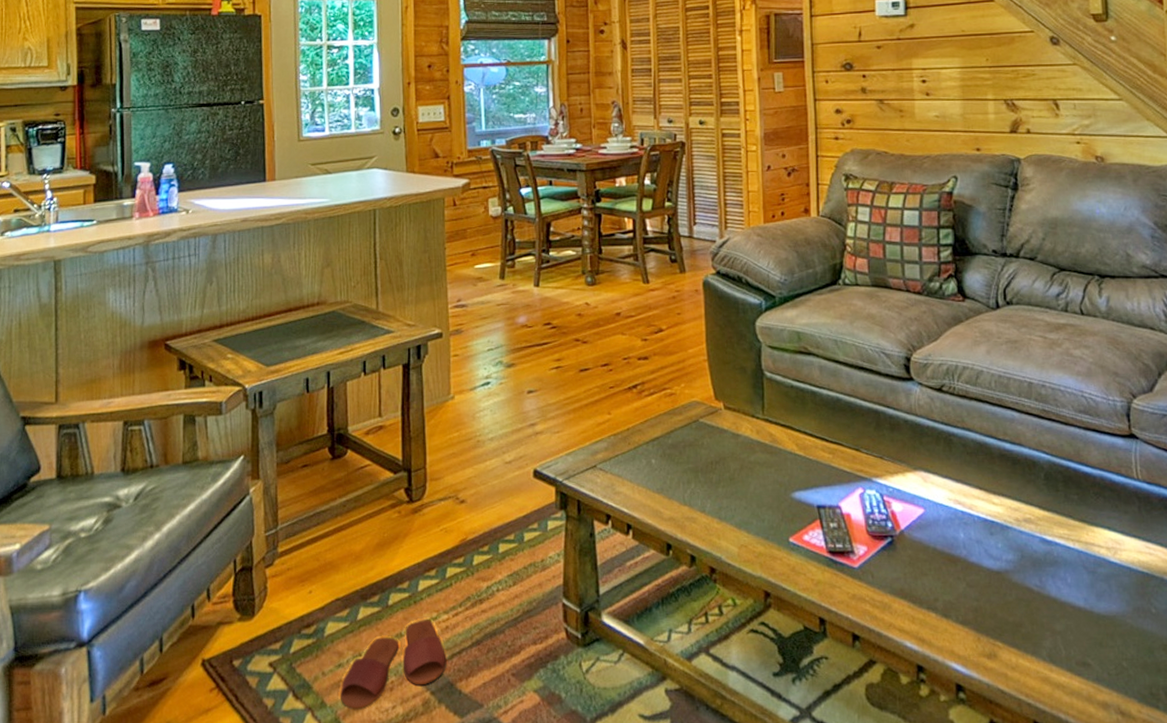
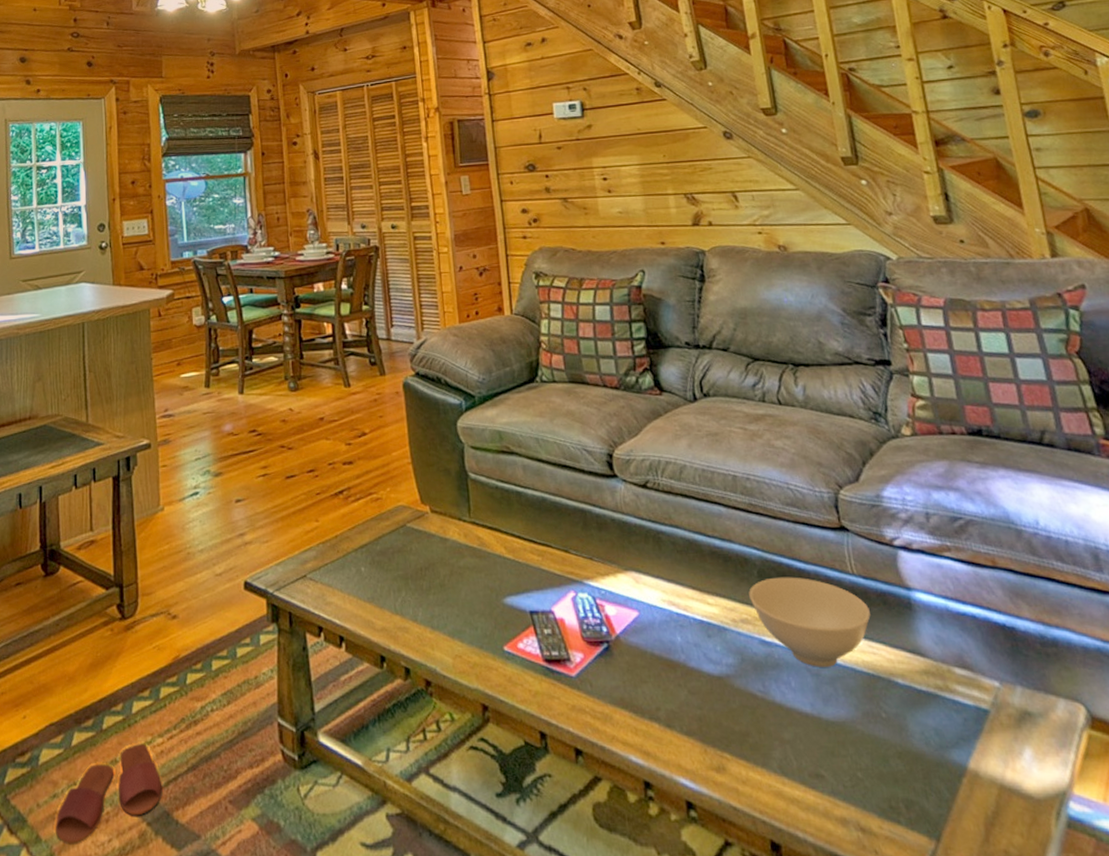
bowl: none [1034,480,1151,565] -> present [749,577,871,667]

